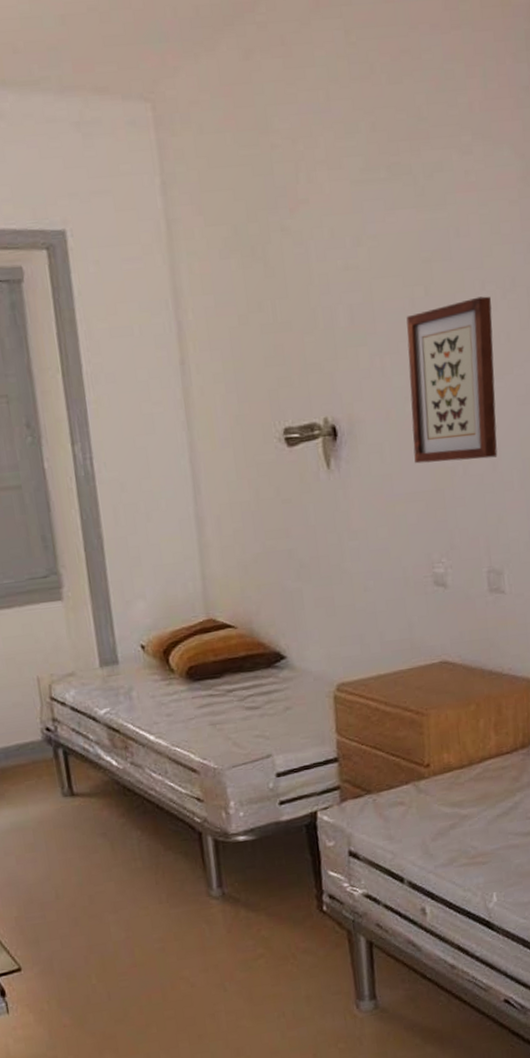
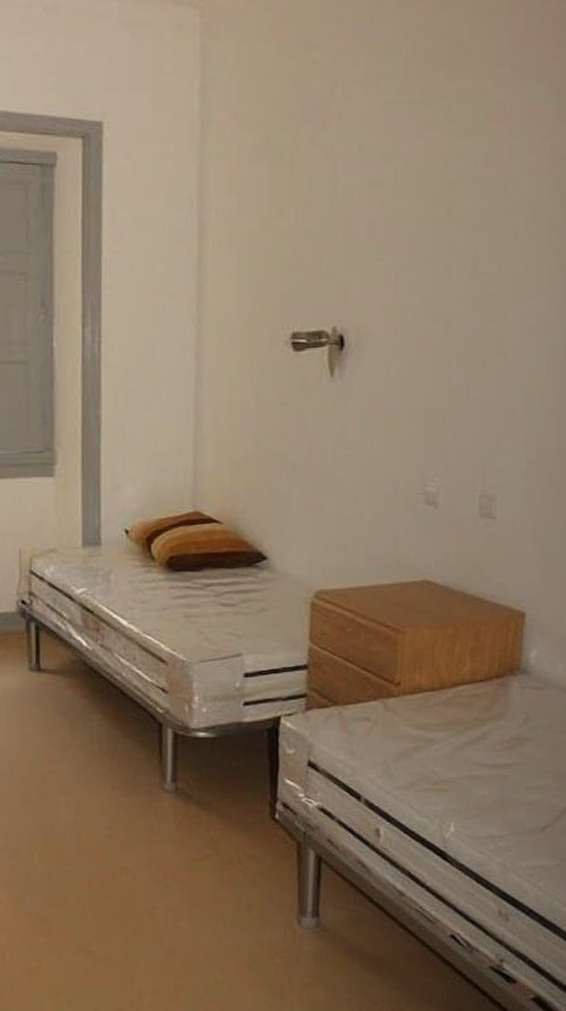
wall art: present [406,296,498,464] -> none [419,224,512,383]

